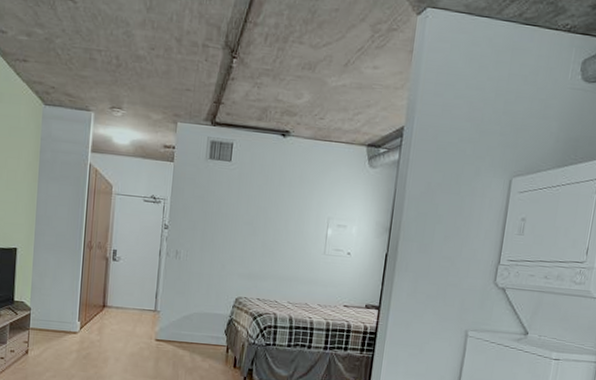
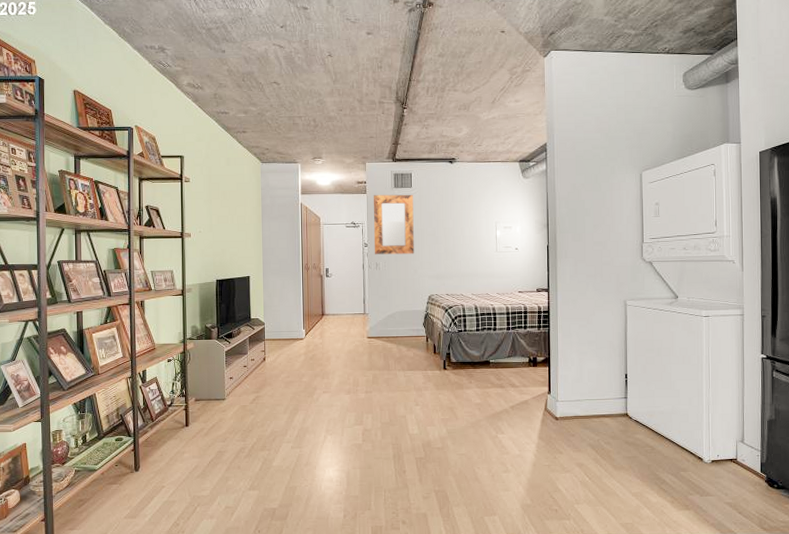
home mirror: none [175,165,232,245] -> present [373,194,414,255]

